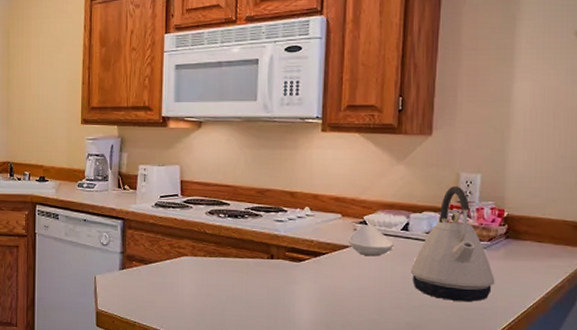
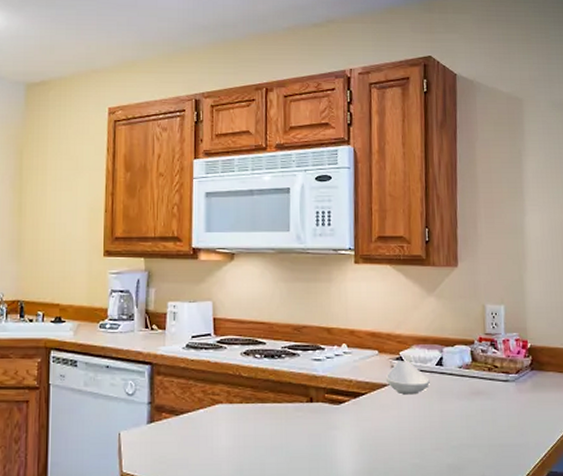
kettle: present [410,185,495,303] -> none [447,317,525,439]

